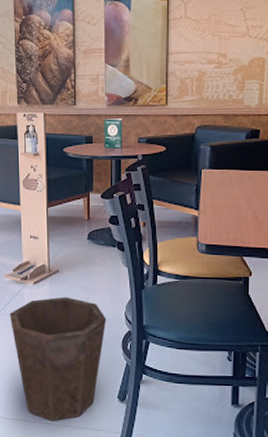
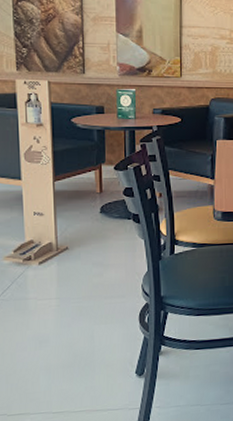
waste bin: present [9,297,106,421] -> none [9,274,122,409]

